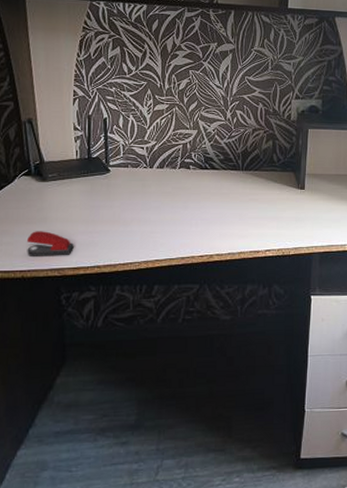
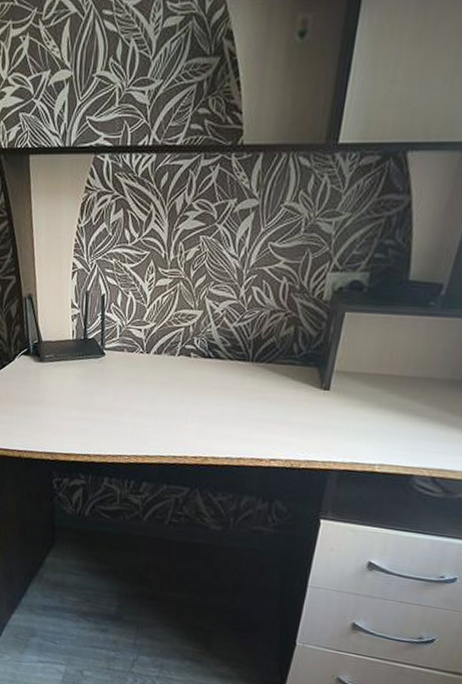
stapler: present [27,231,74,256] -> none [24,412,67,440]

